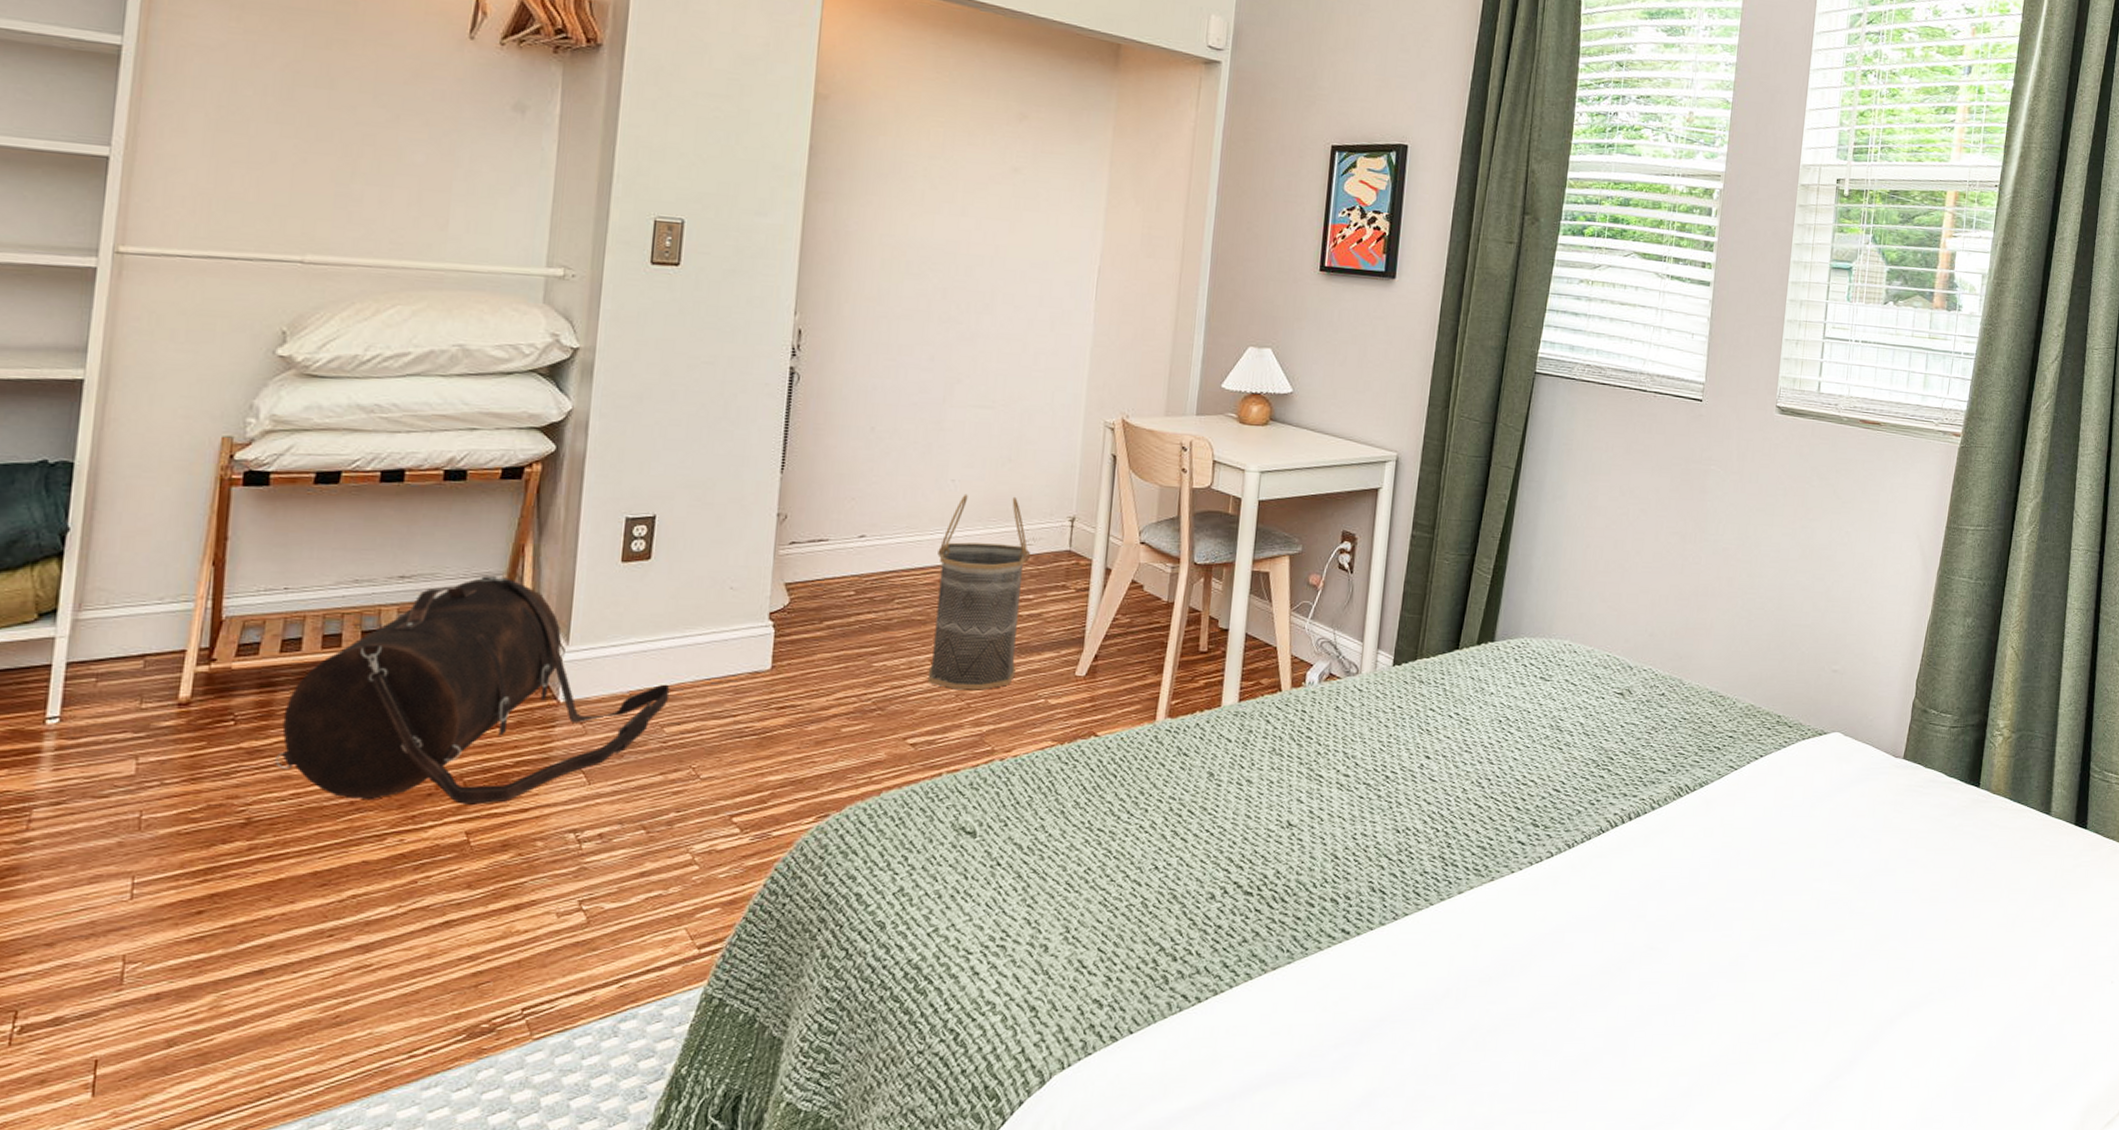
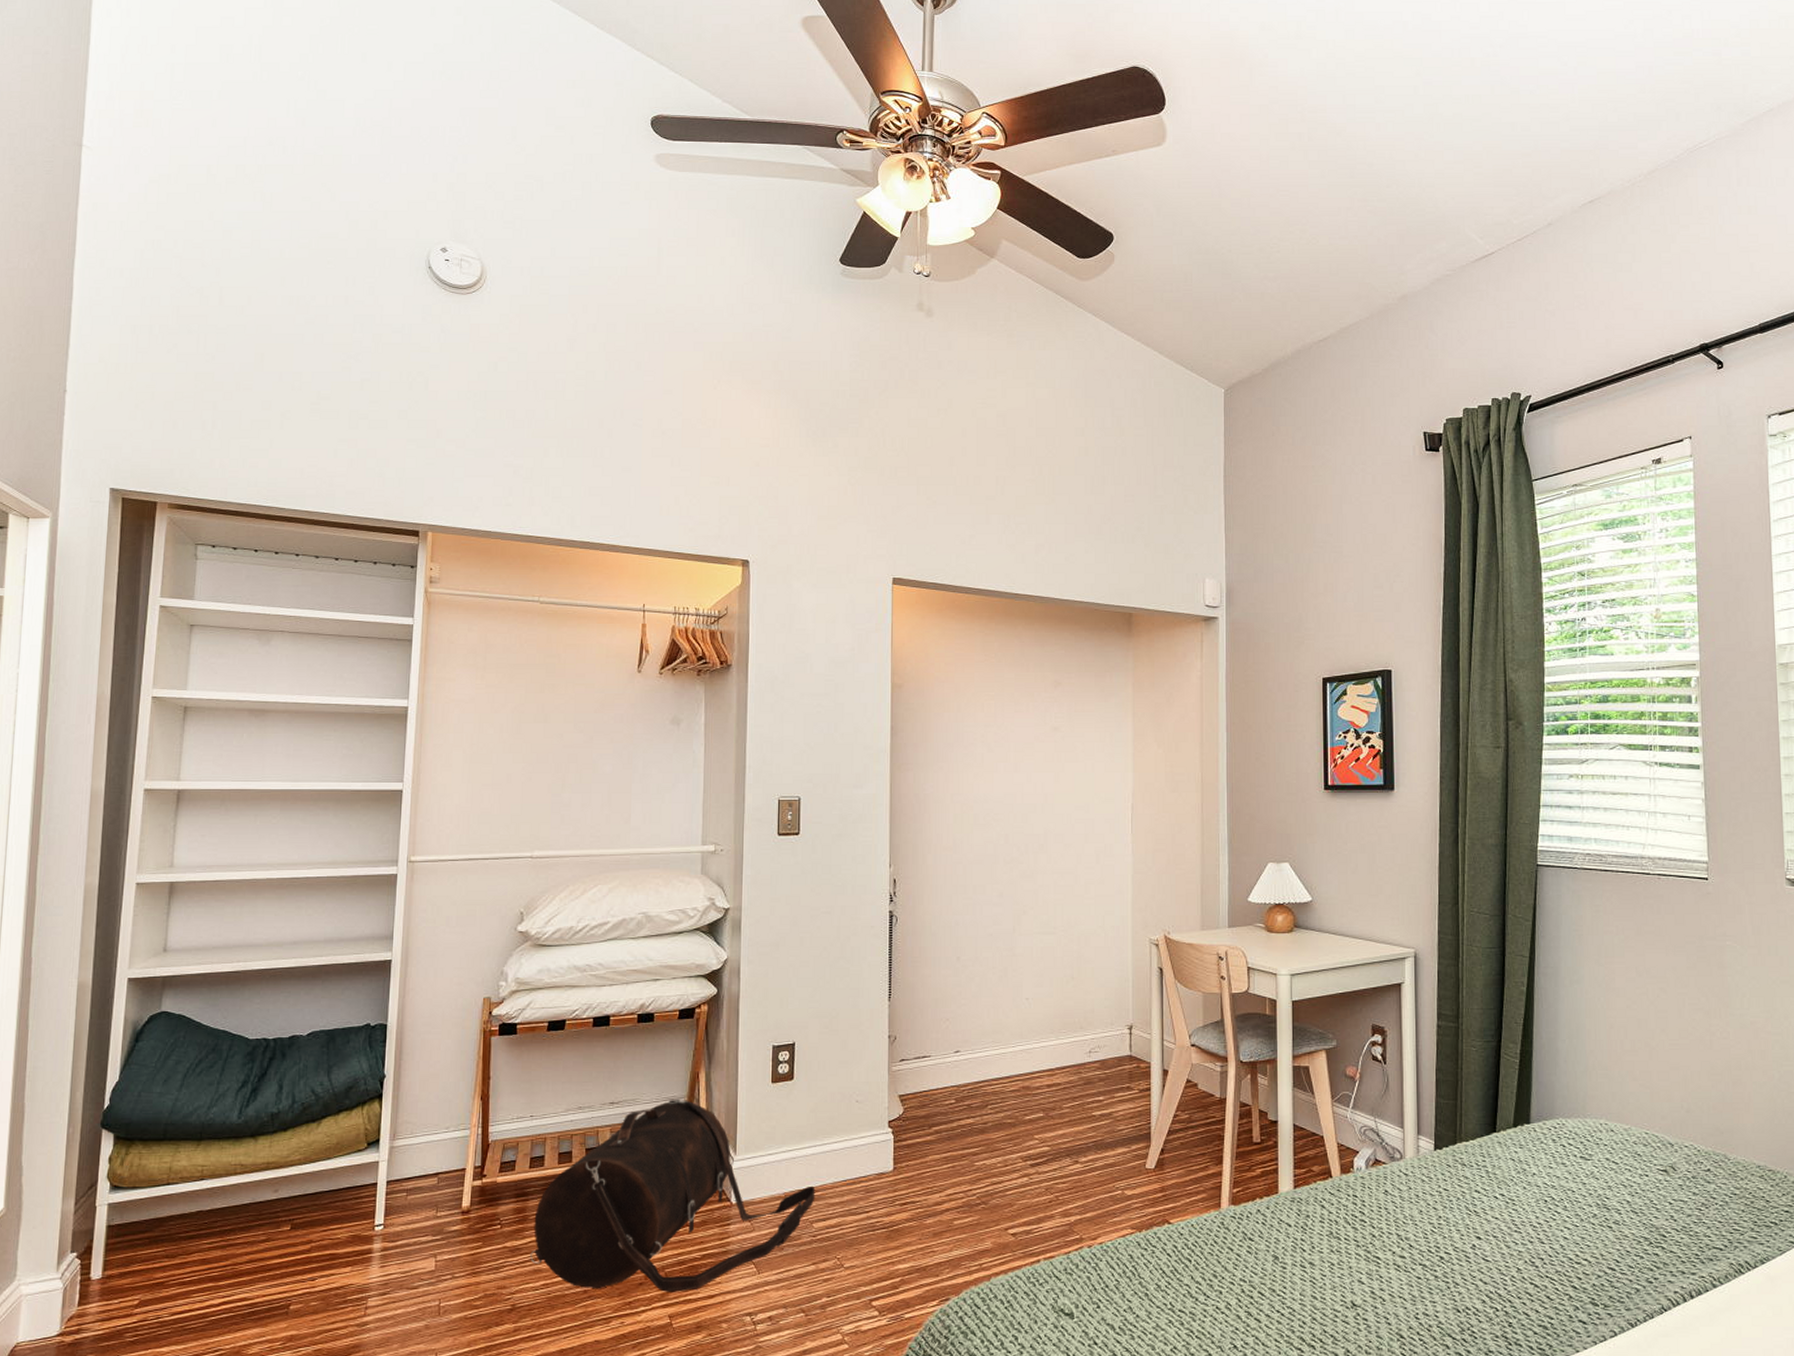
basket: present [927,494,1031,691] -> none [1020,1010,1098,1184]

